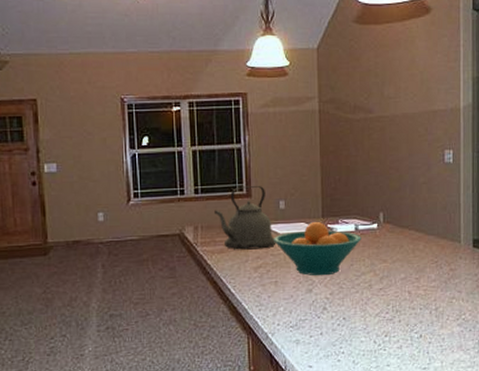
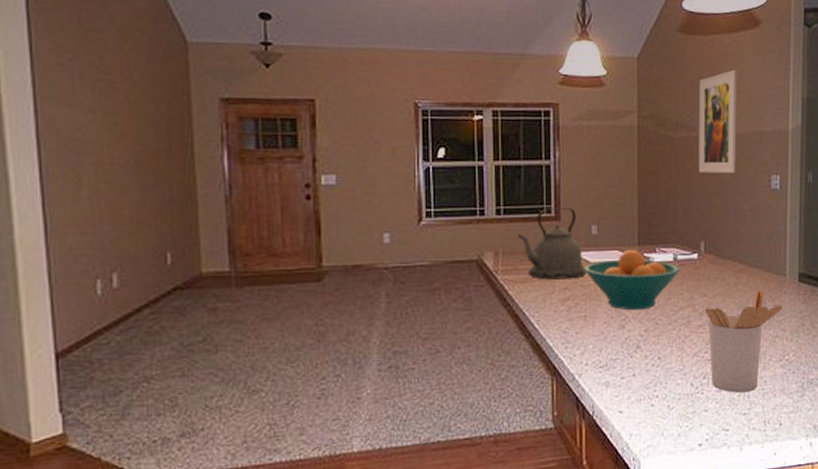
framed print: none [374,54,411,151] -> present [698,69,737,174]
utensil holder: none [385,254,458,350] -> present [704,288,783,393]

